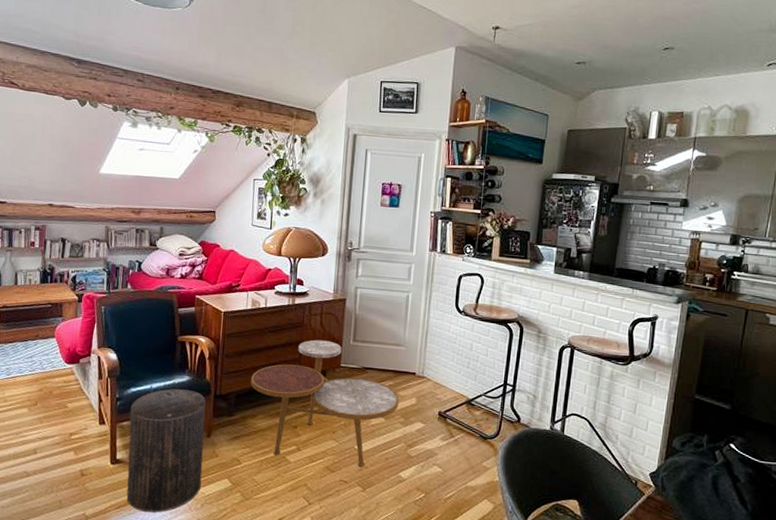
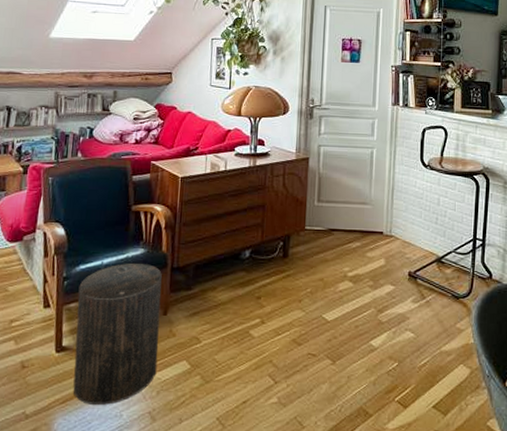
side table: present [250,339,399,468] -> none [210,202,367,338]

